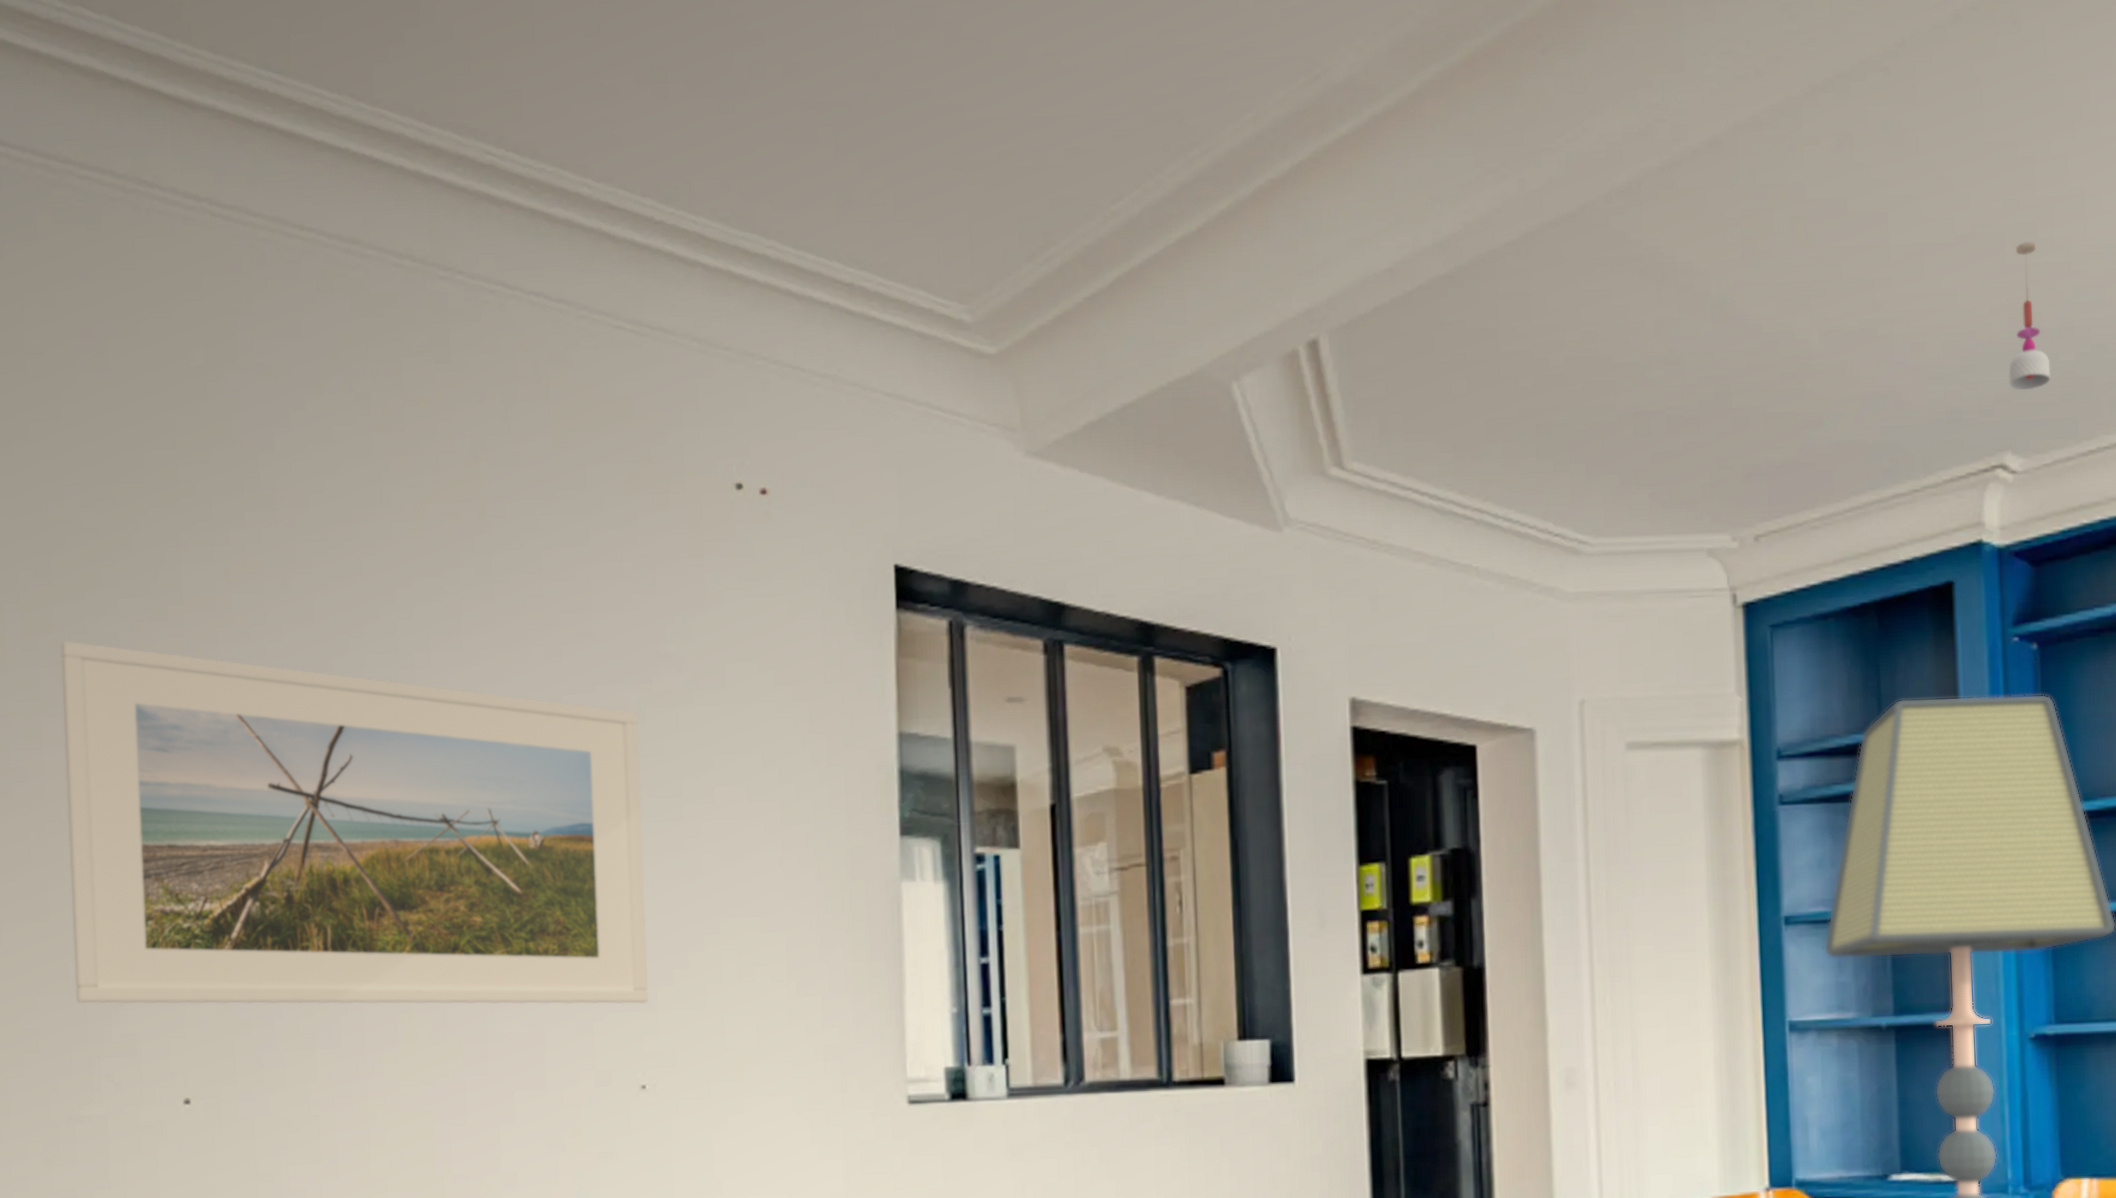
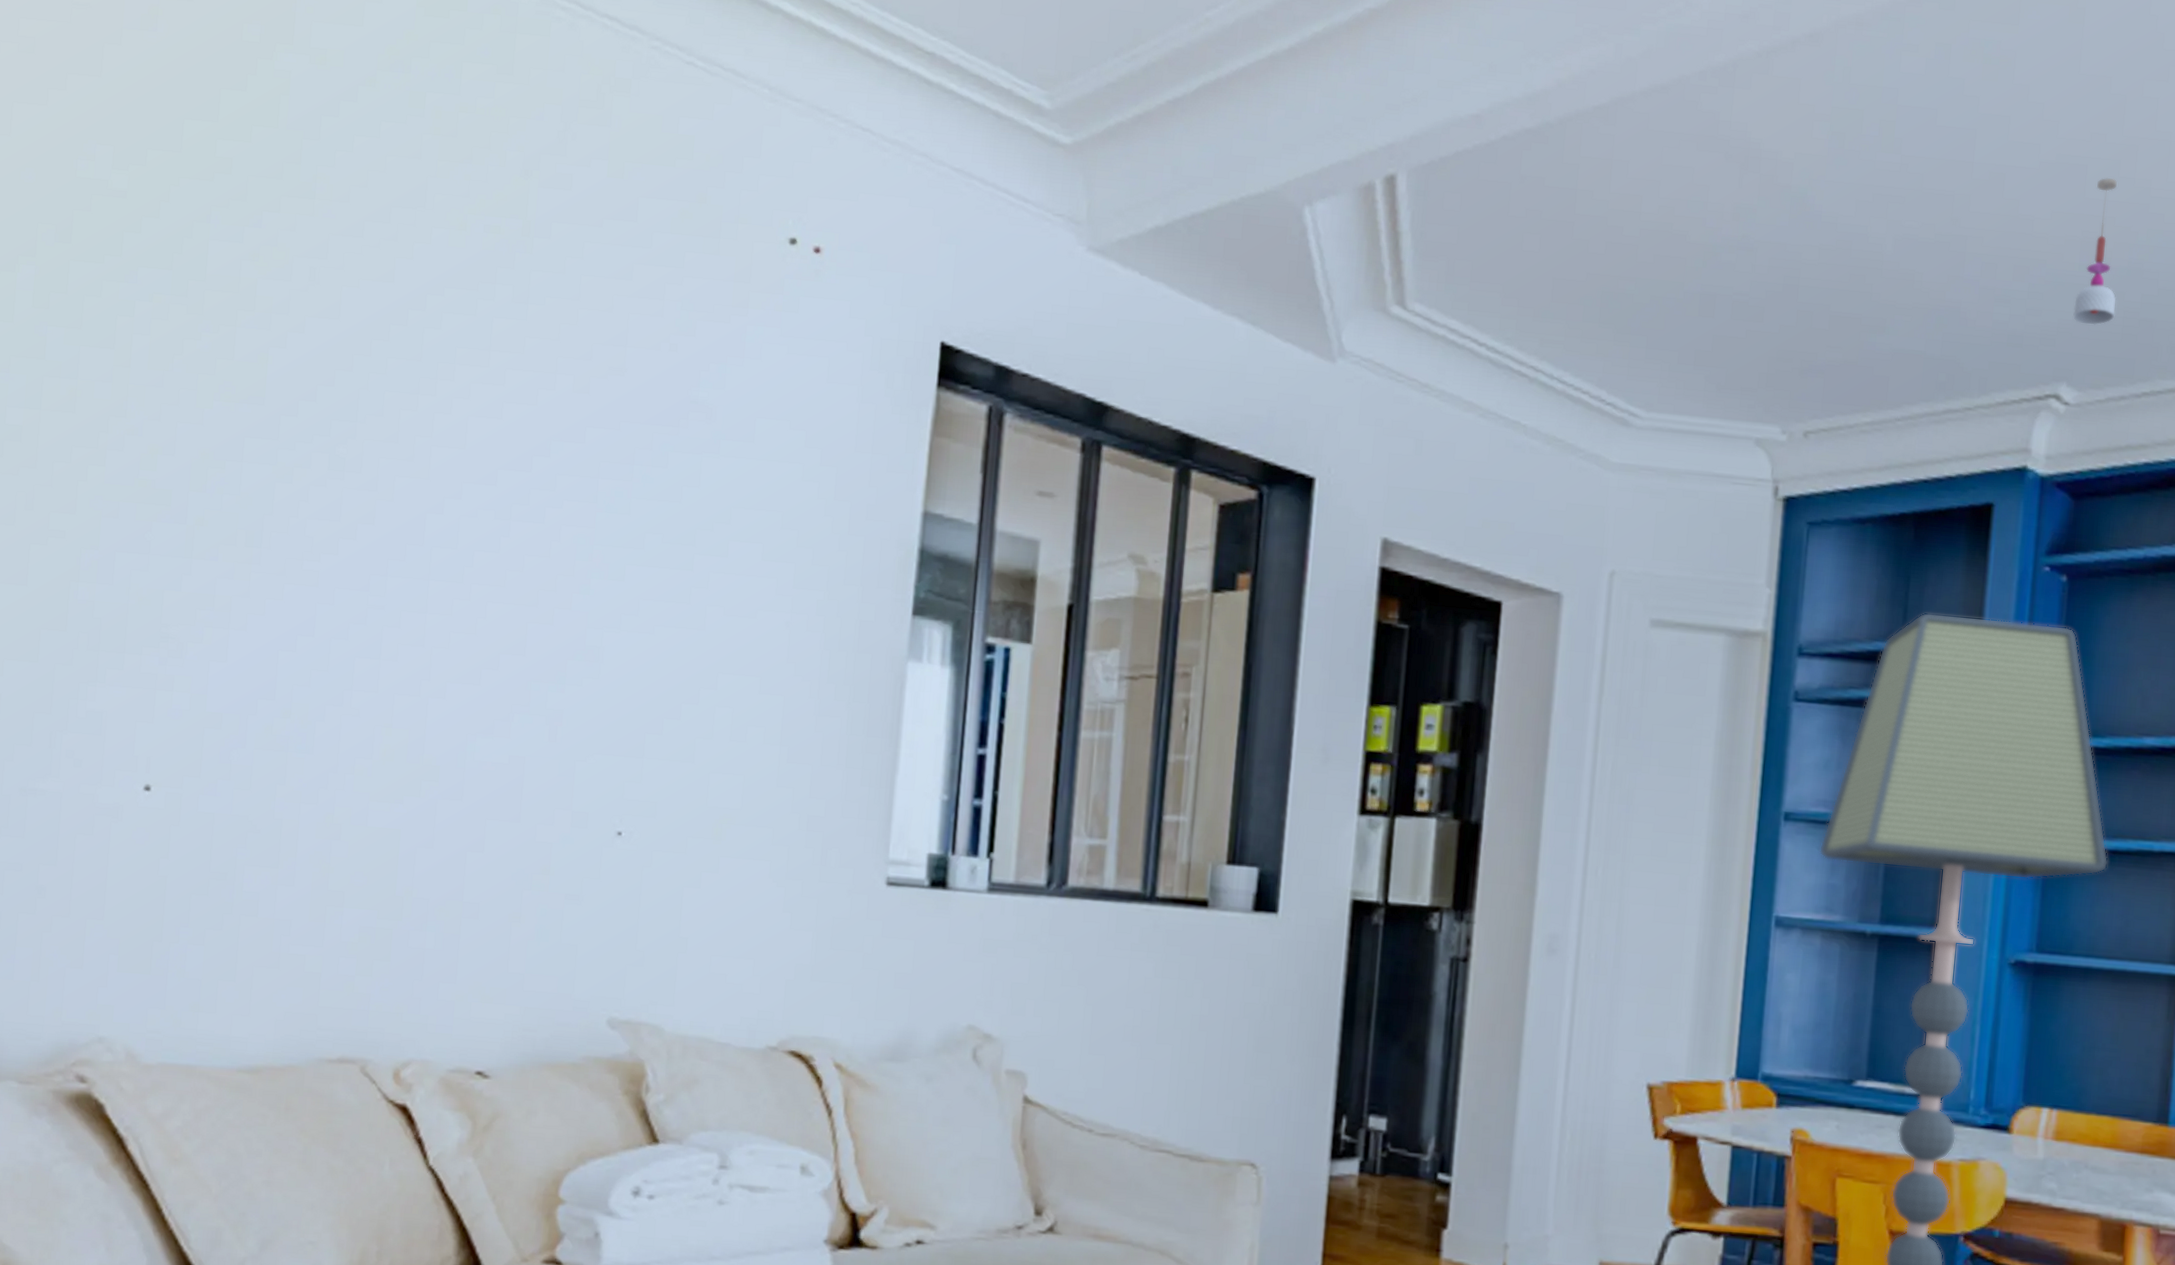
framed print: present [60,640,649,1004] -> none [44,302,660,749]

